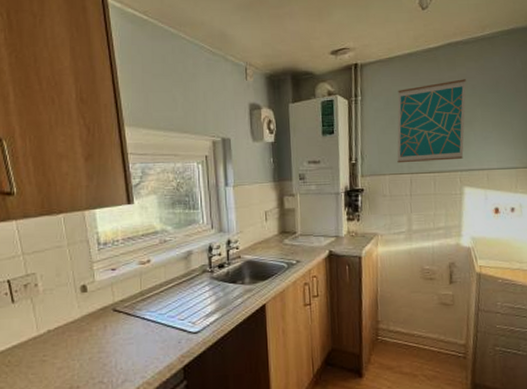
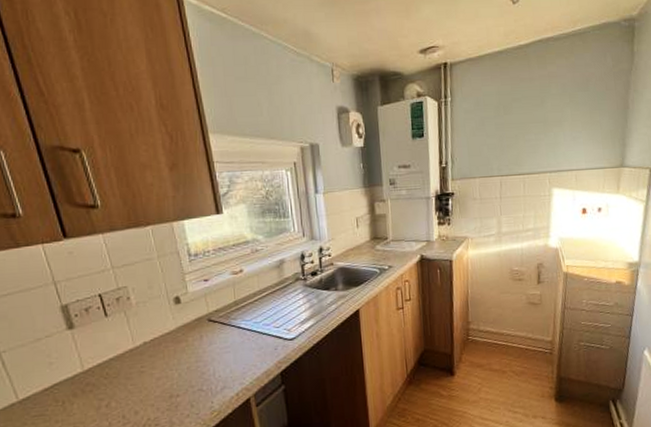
wall art: present [397,79,467,164] -> none [487,77,557,166]

